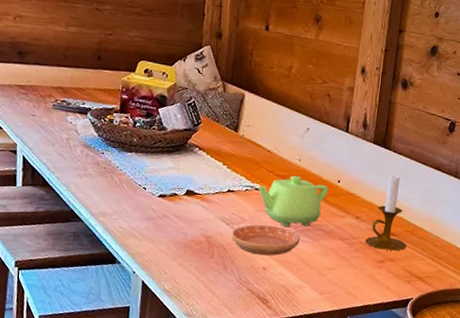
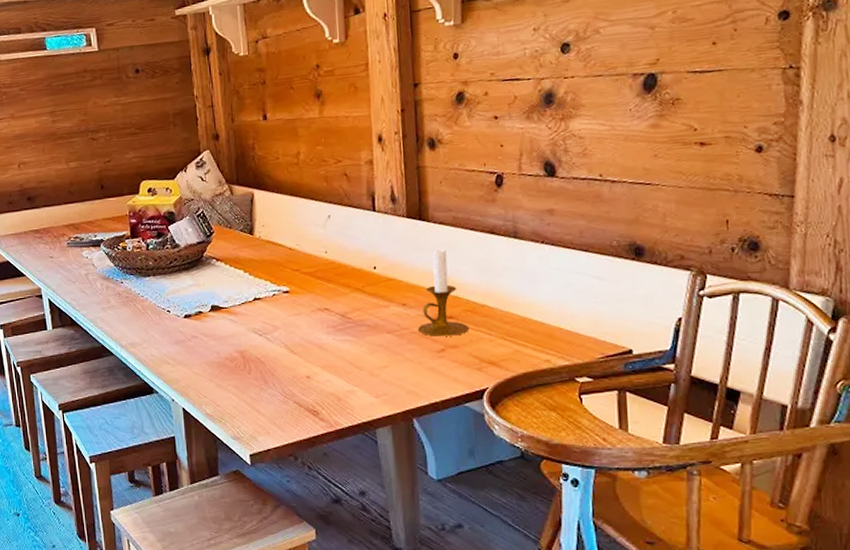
saucer: present [231,224,300,256] -> none [266,329,342,363]
teapot: present [258,176,328,227] -> none [286,270,364,328]

